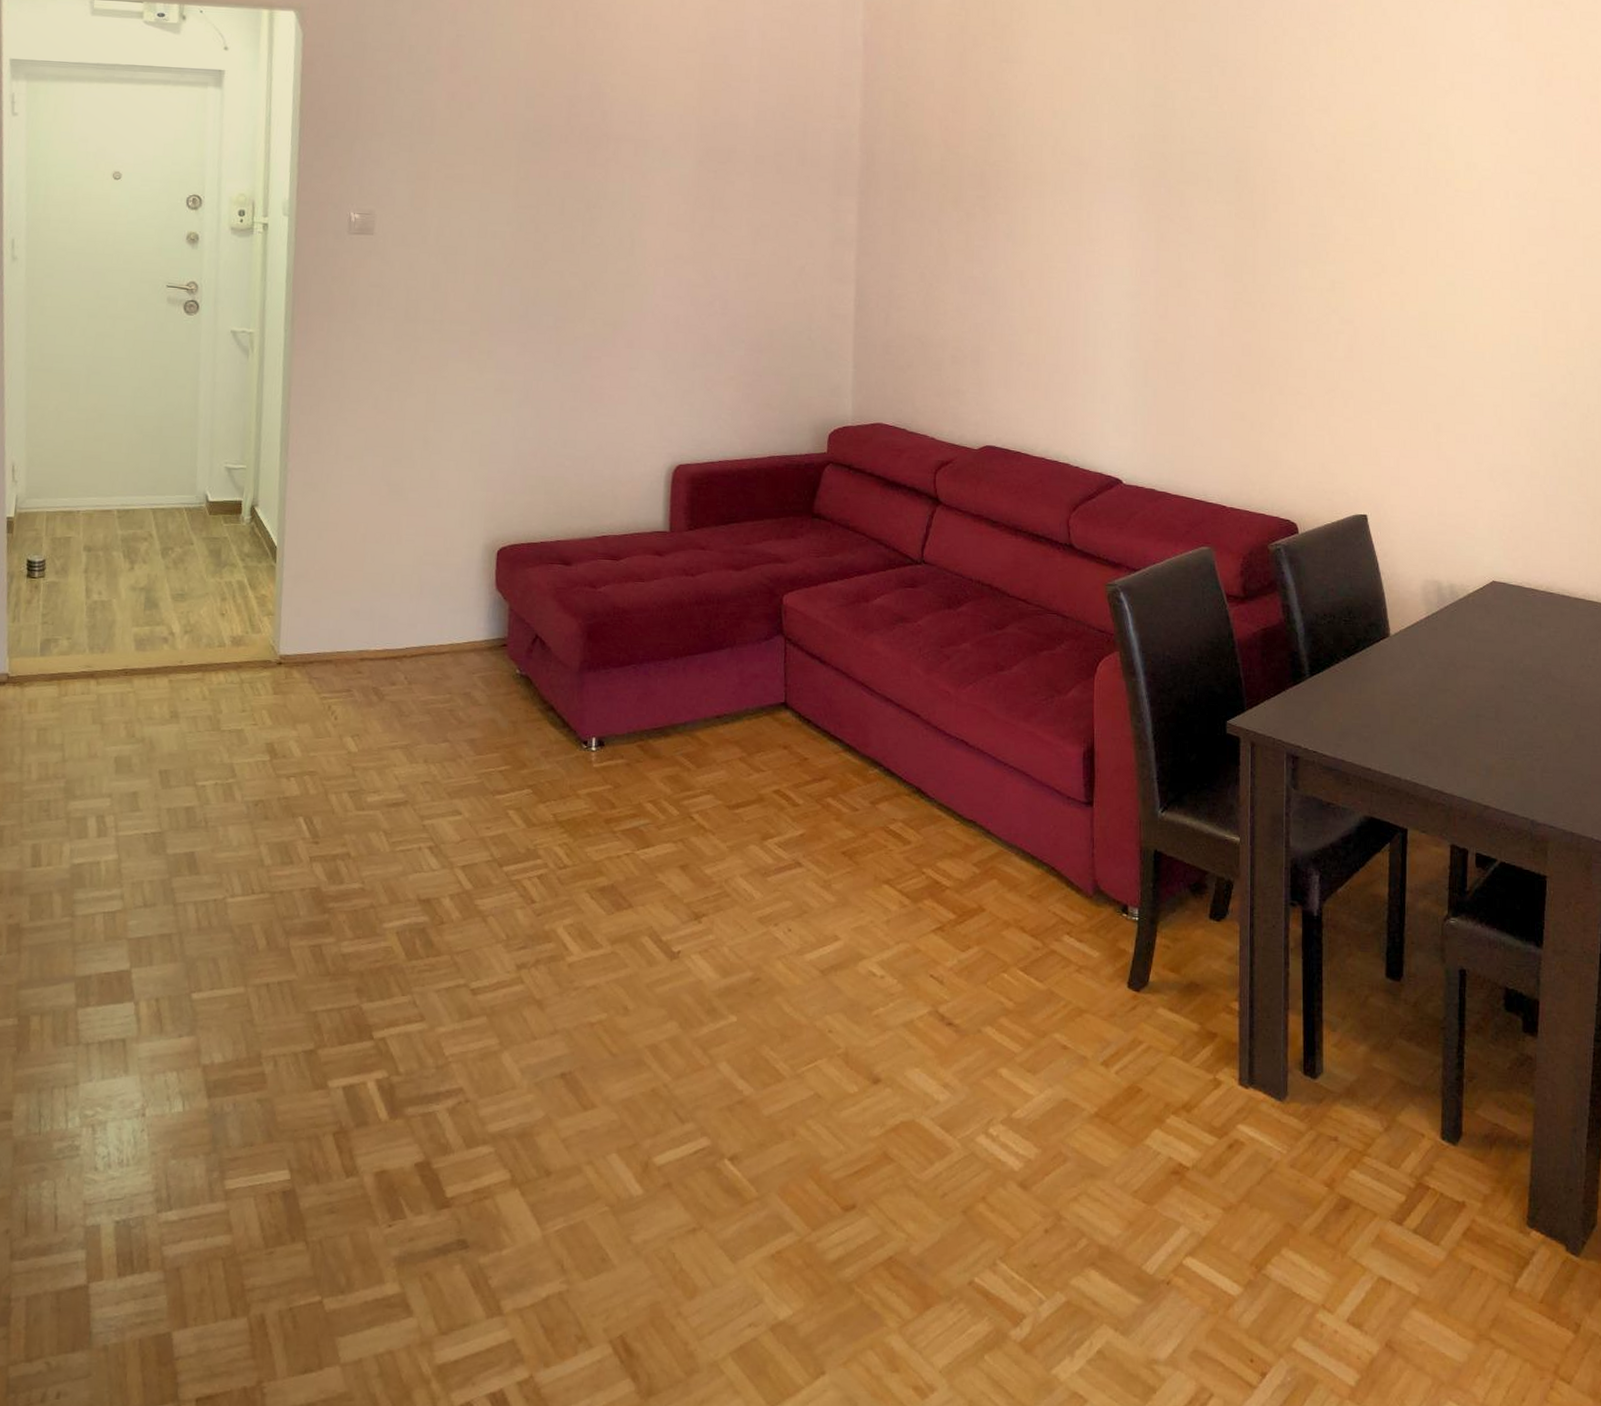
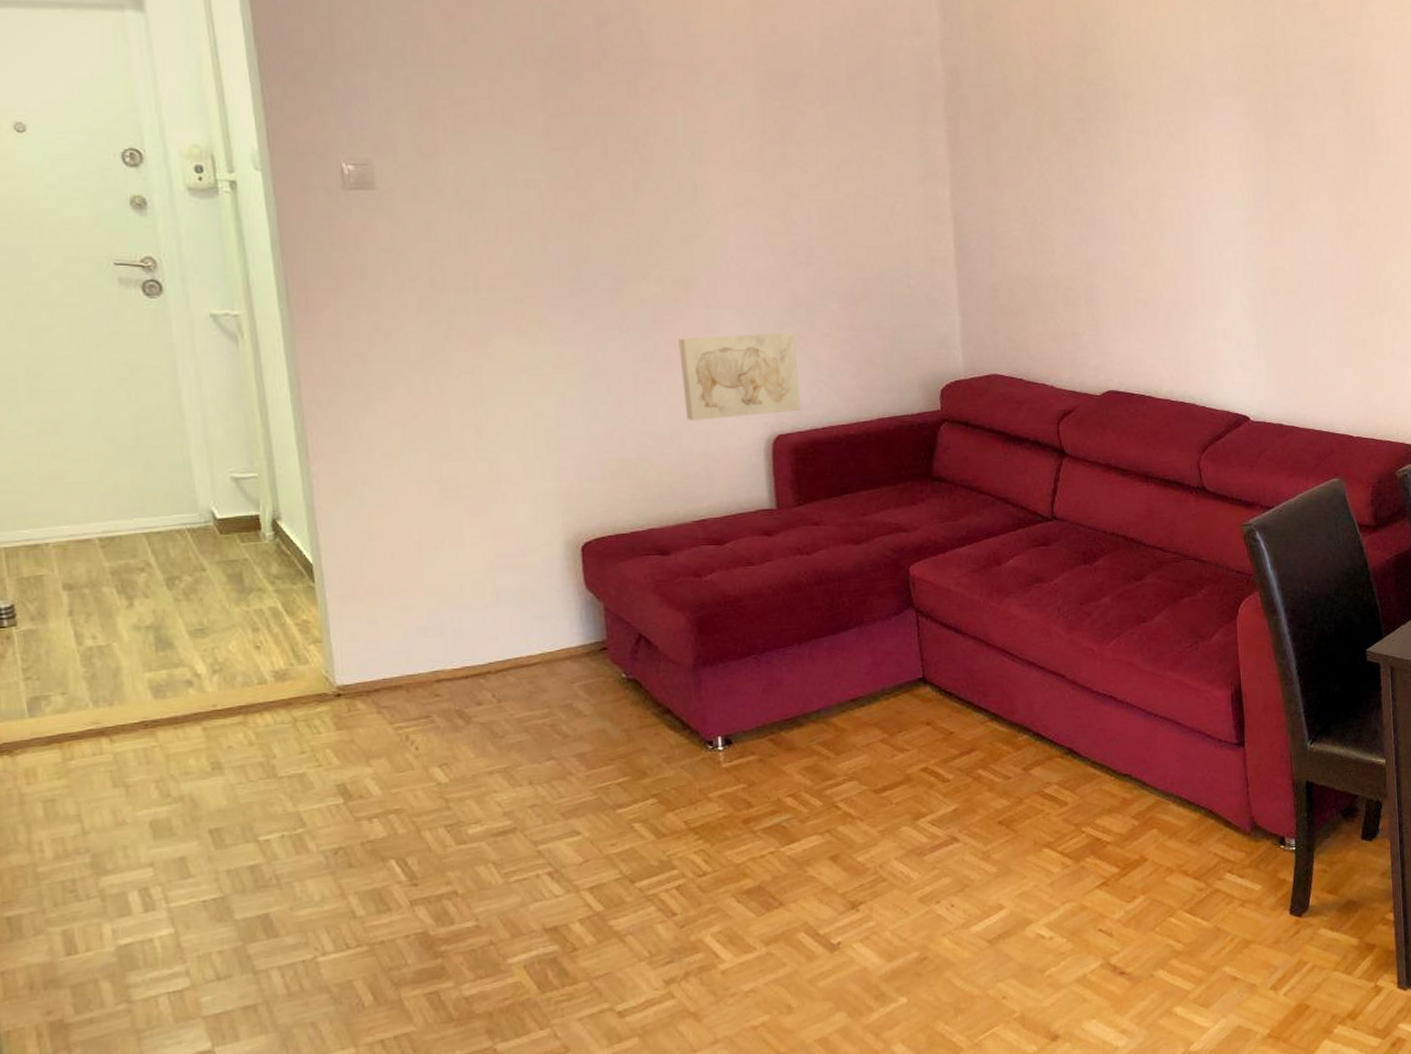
wall art: none [601,373,704,447] -> present [678,332,802,420]

